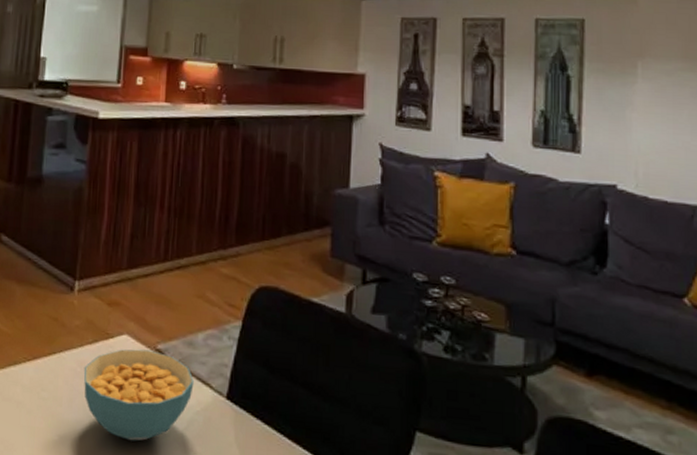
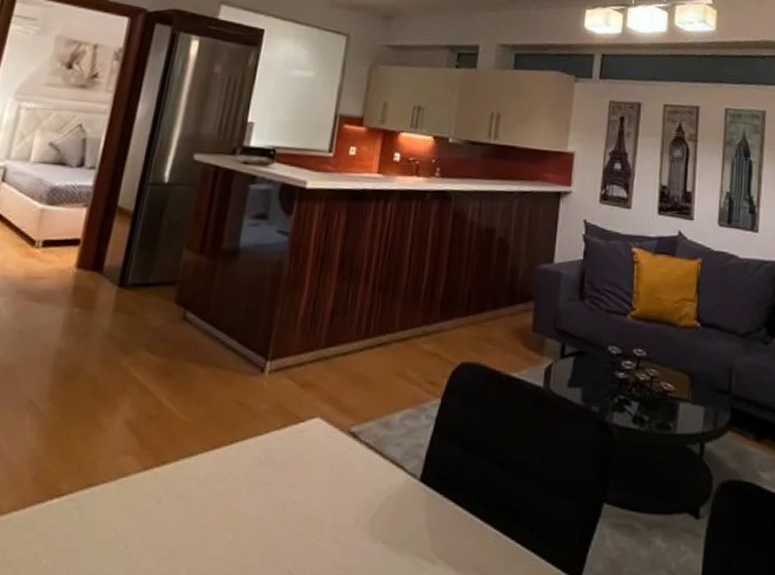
cereal bowl: present [83,349,194,442] -> none [267,433,387,533]

